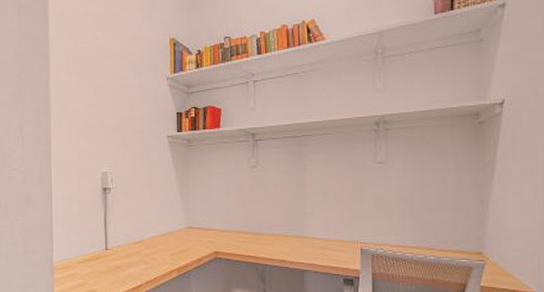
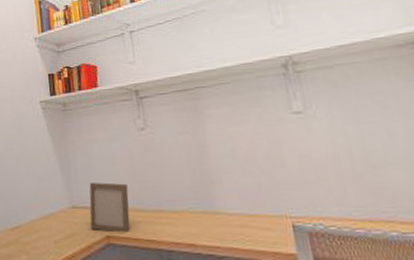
photo frame: none [202,209,237,249] -> present [89,182,130,233]

